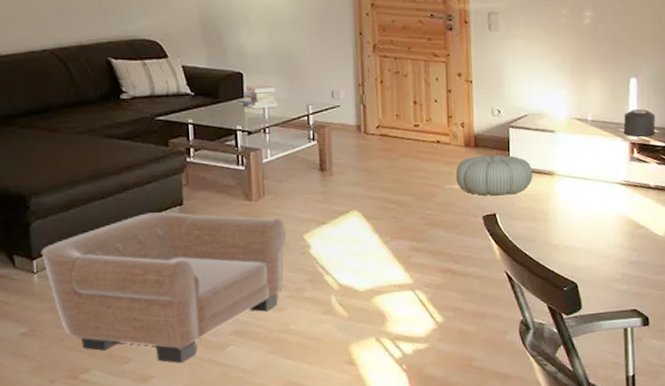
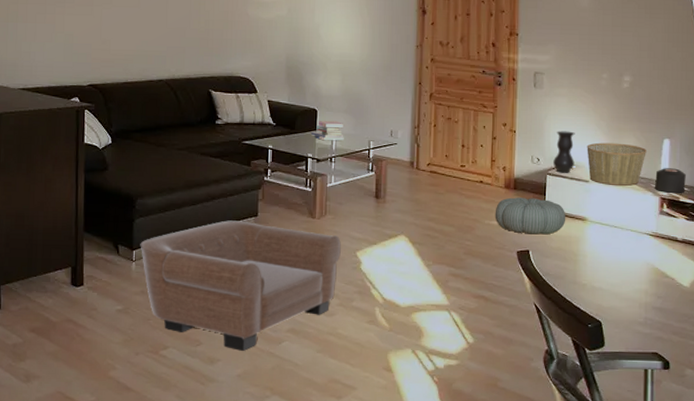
vase: none [515,77,538,125] -> present [553,131,575,173]
basket: none [550,86,613,134] -> present [587,142,646,186]

